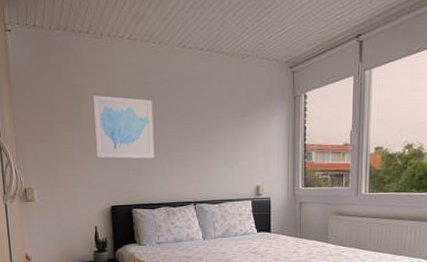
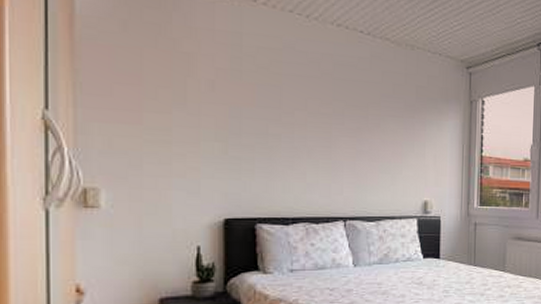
wall art: present [92,95,155,159] -> none [206,70,293,158]

